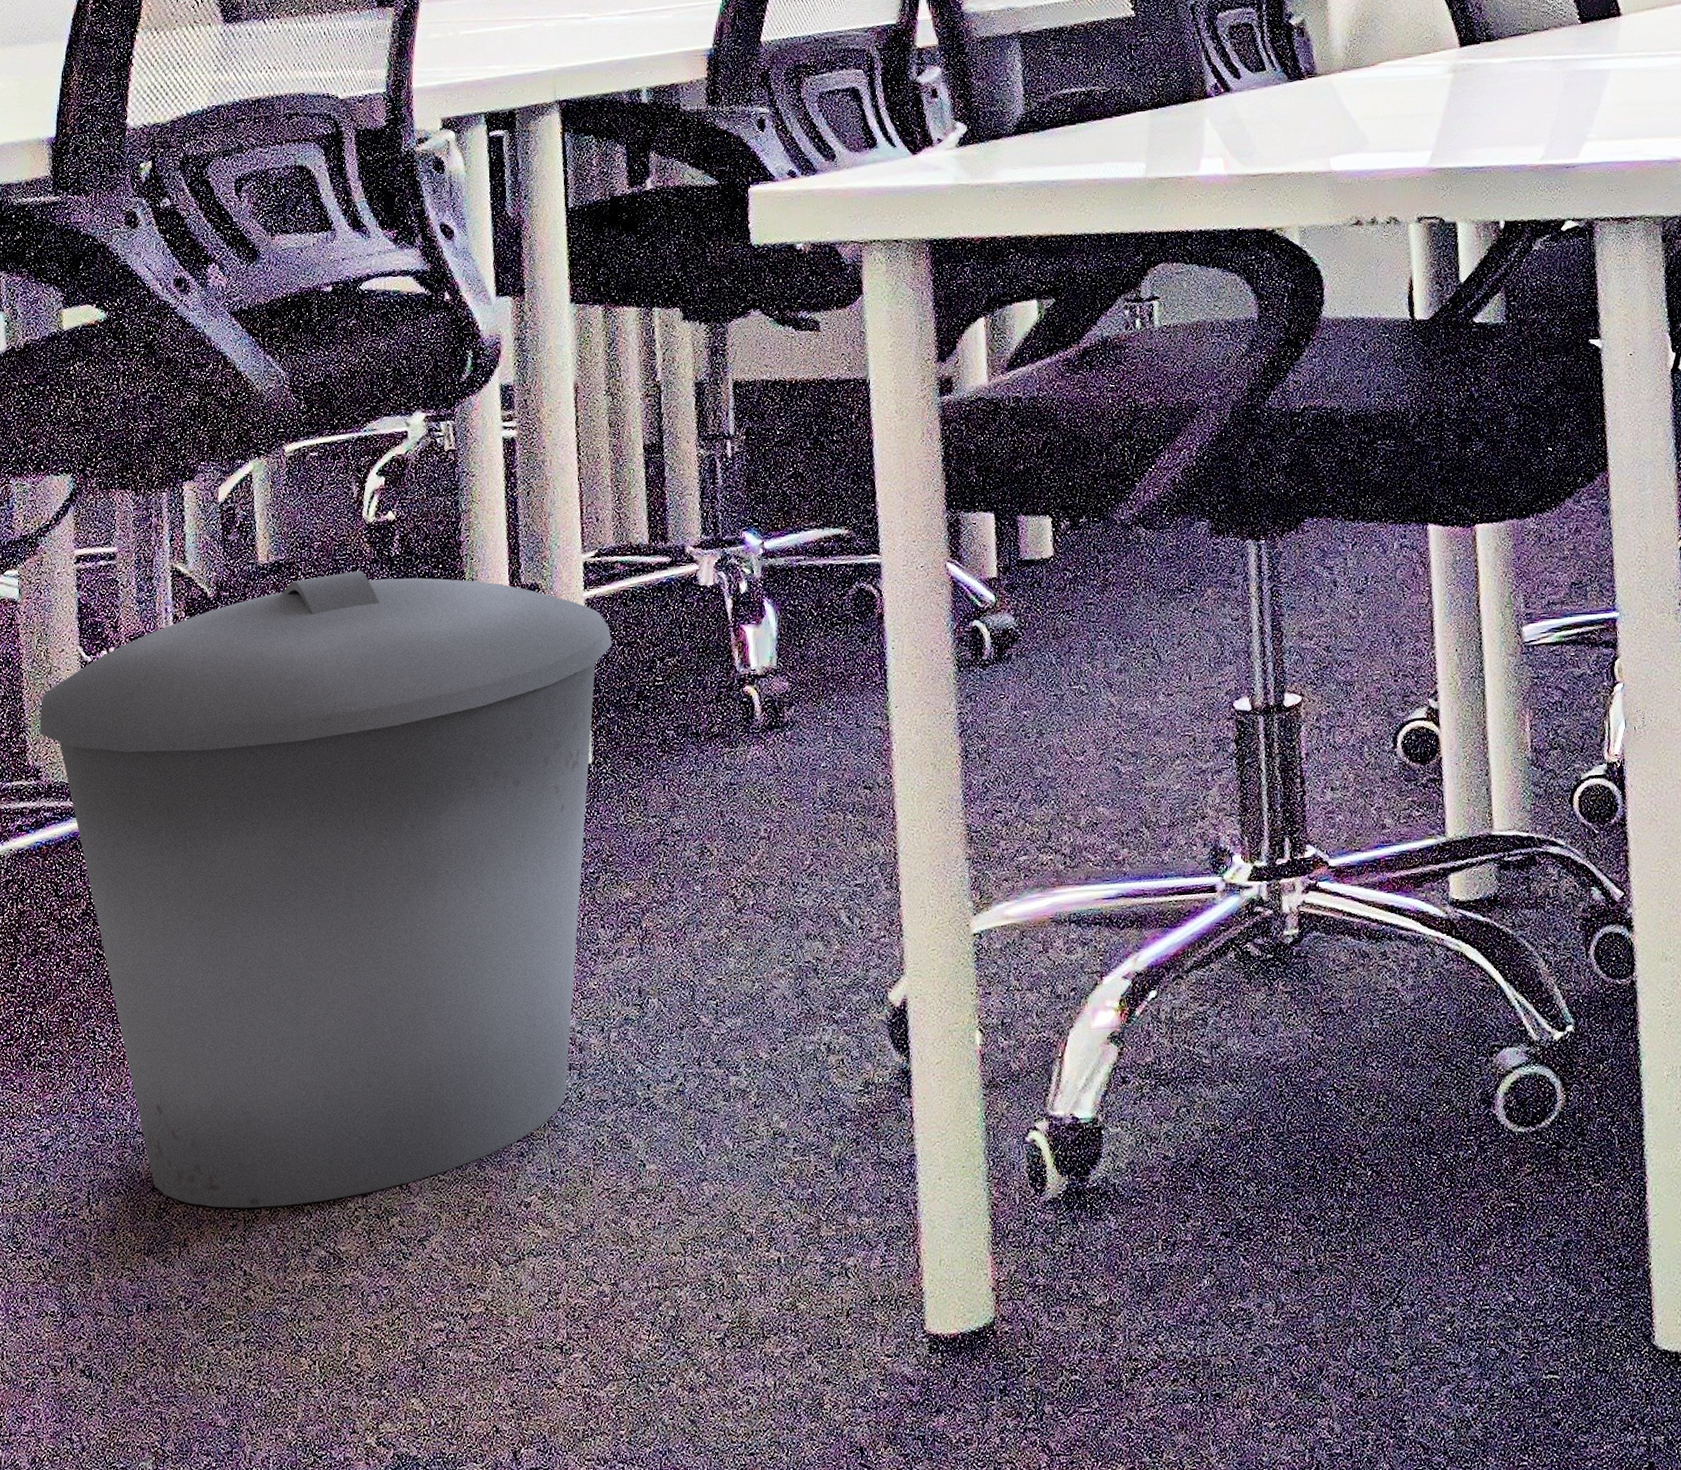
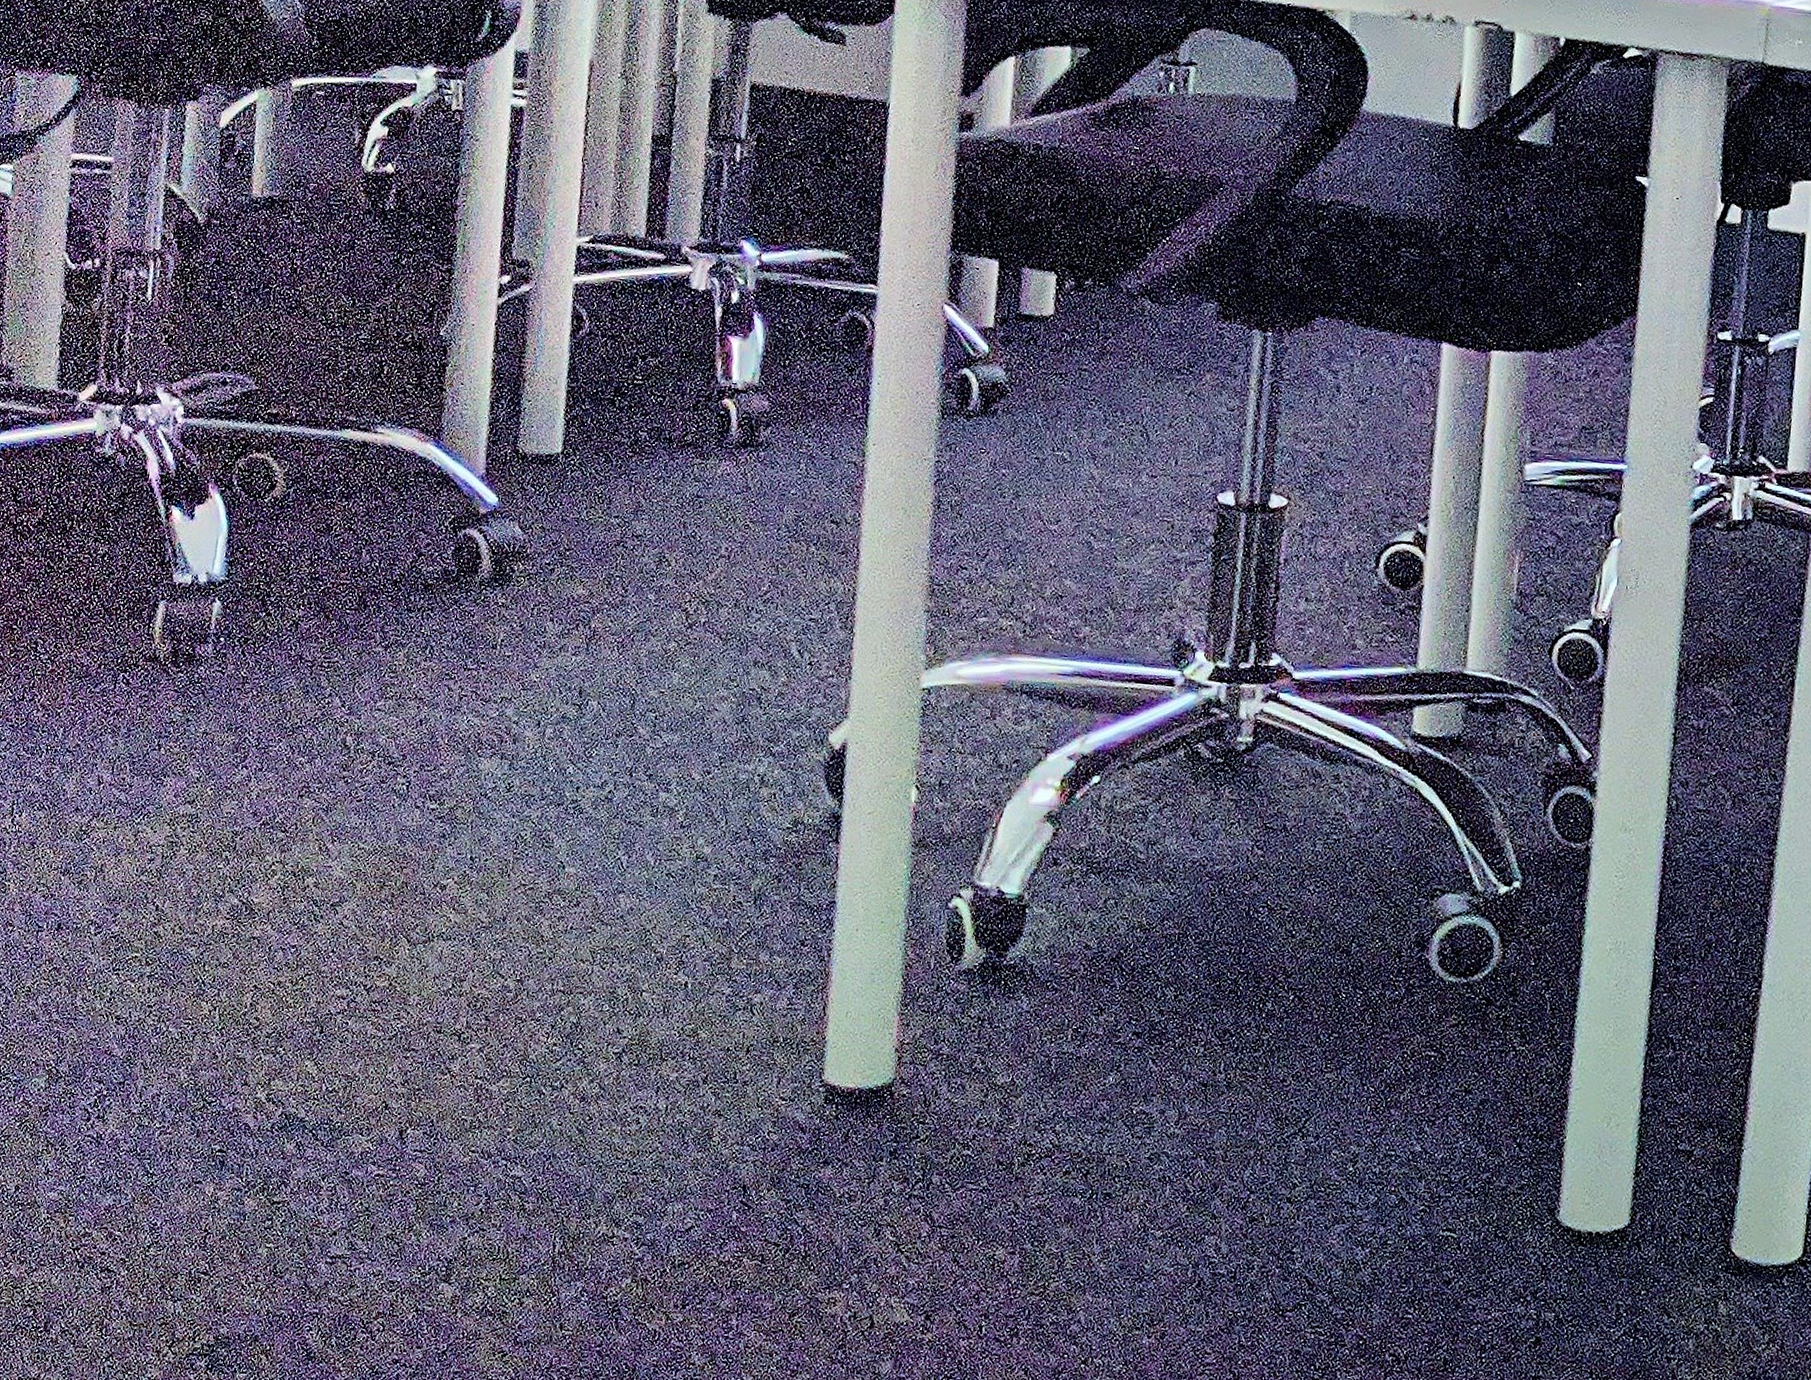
trash can: present [39,570,613,1209] -> none [16,218,596,850]

